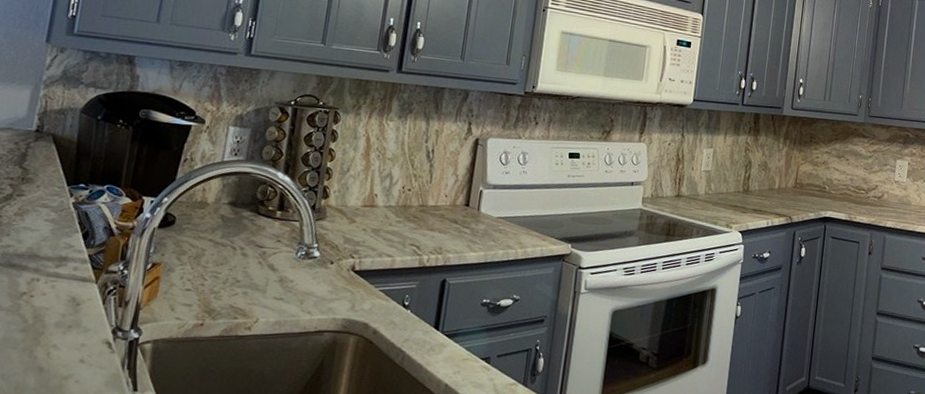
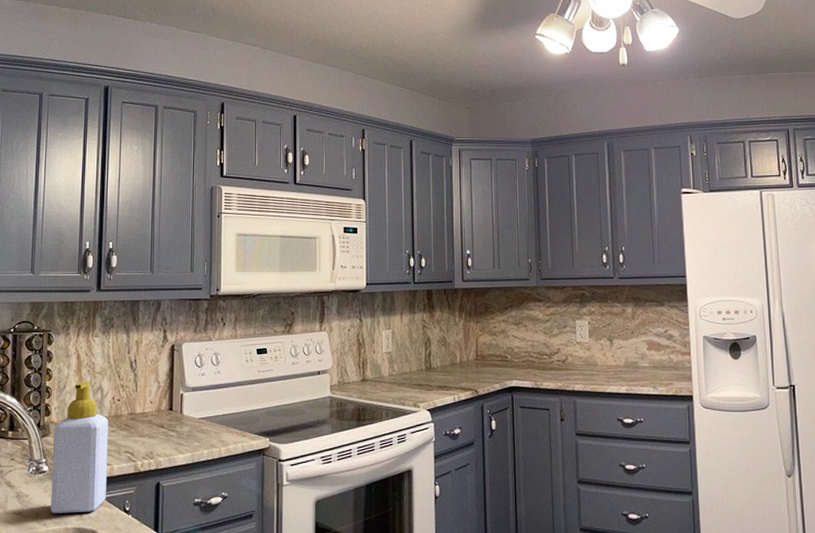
soap bottle: none [318,166,396,304] -> present [51,381,109,514]

